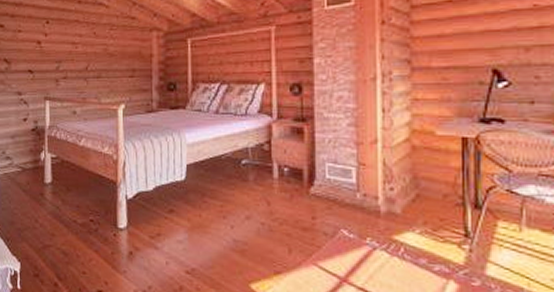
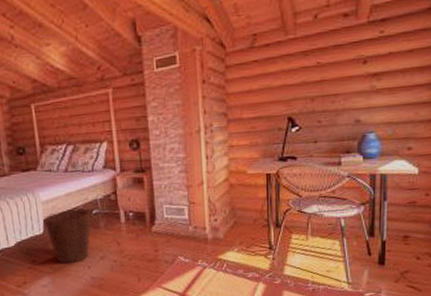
basket: none [186,156,239,219] -> present [43,208,91,264]

